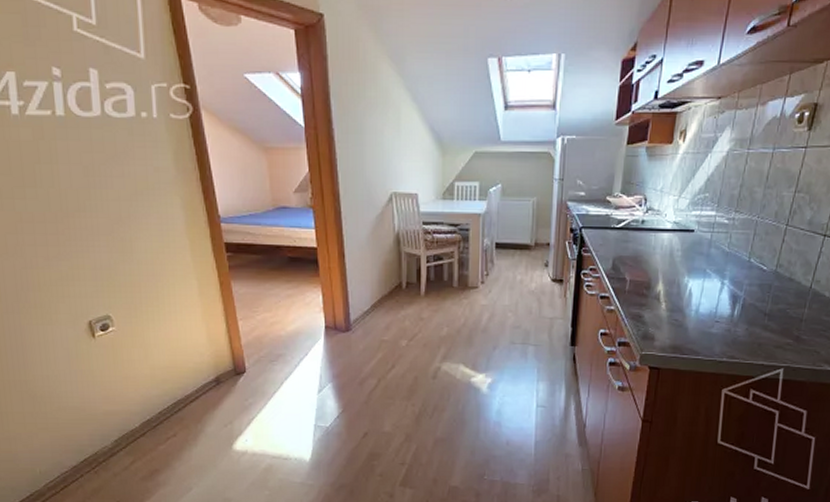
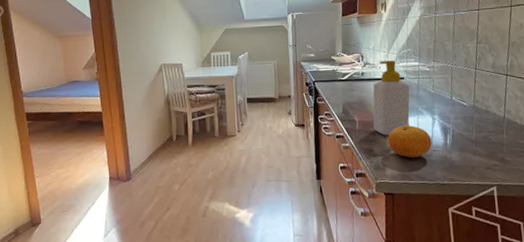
soap bottle: none [646,207,699,300] -> present [373,60,410,136]
fruit: none [661,289,716,329] -> present [387,125,432,158]

